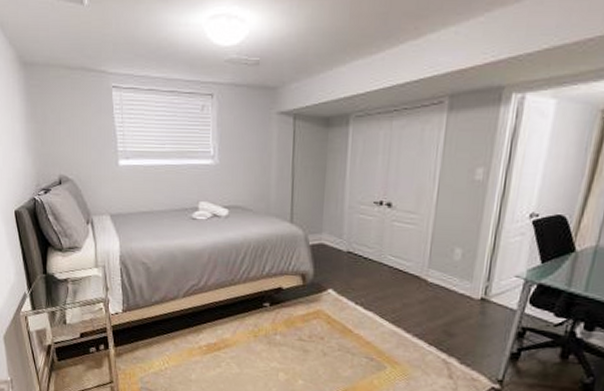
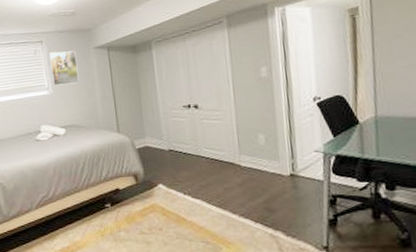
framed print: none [219,111,254,155] -> present [49,50,79,86]

